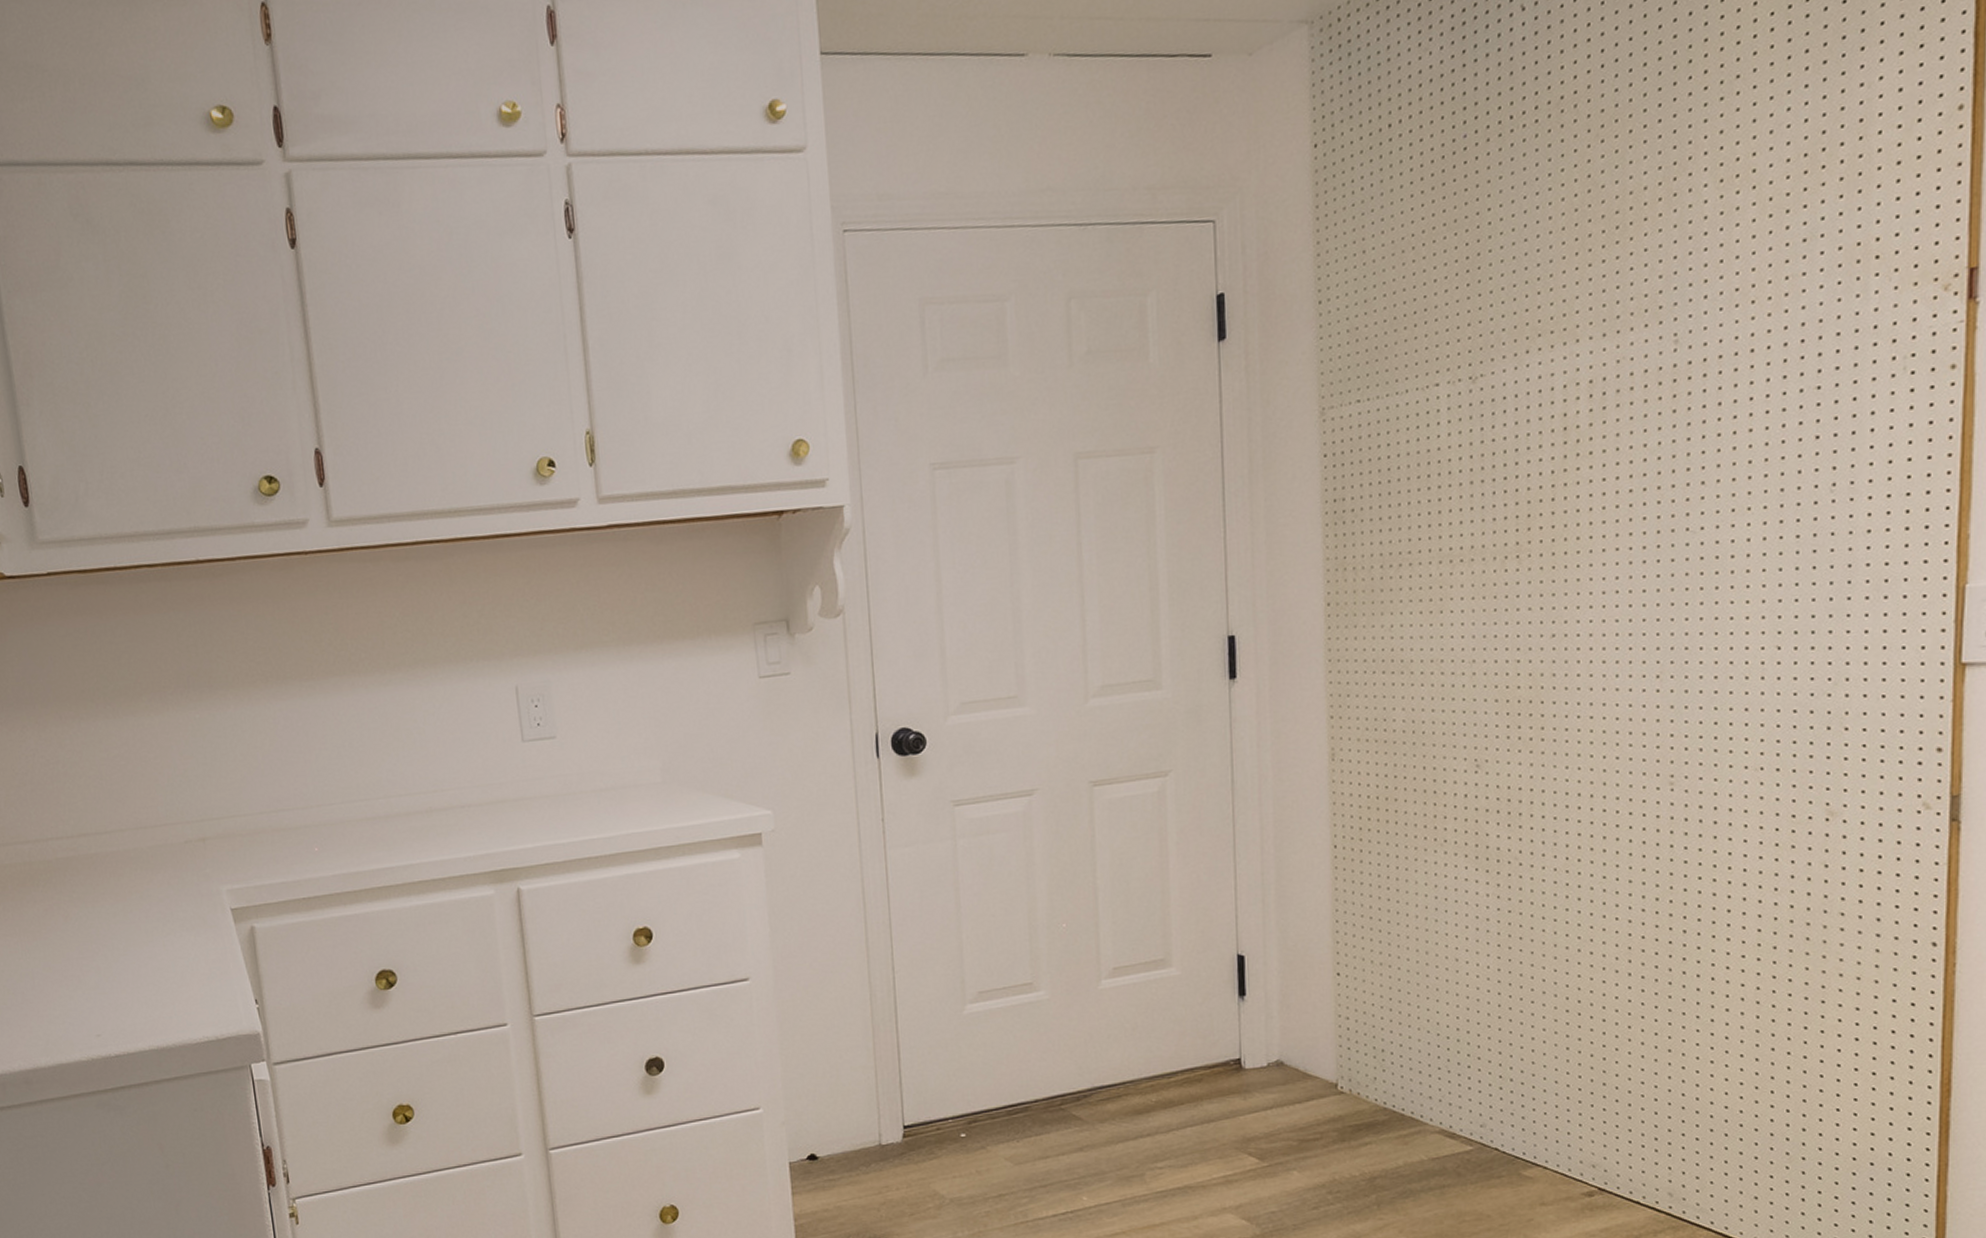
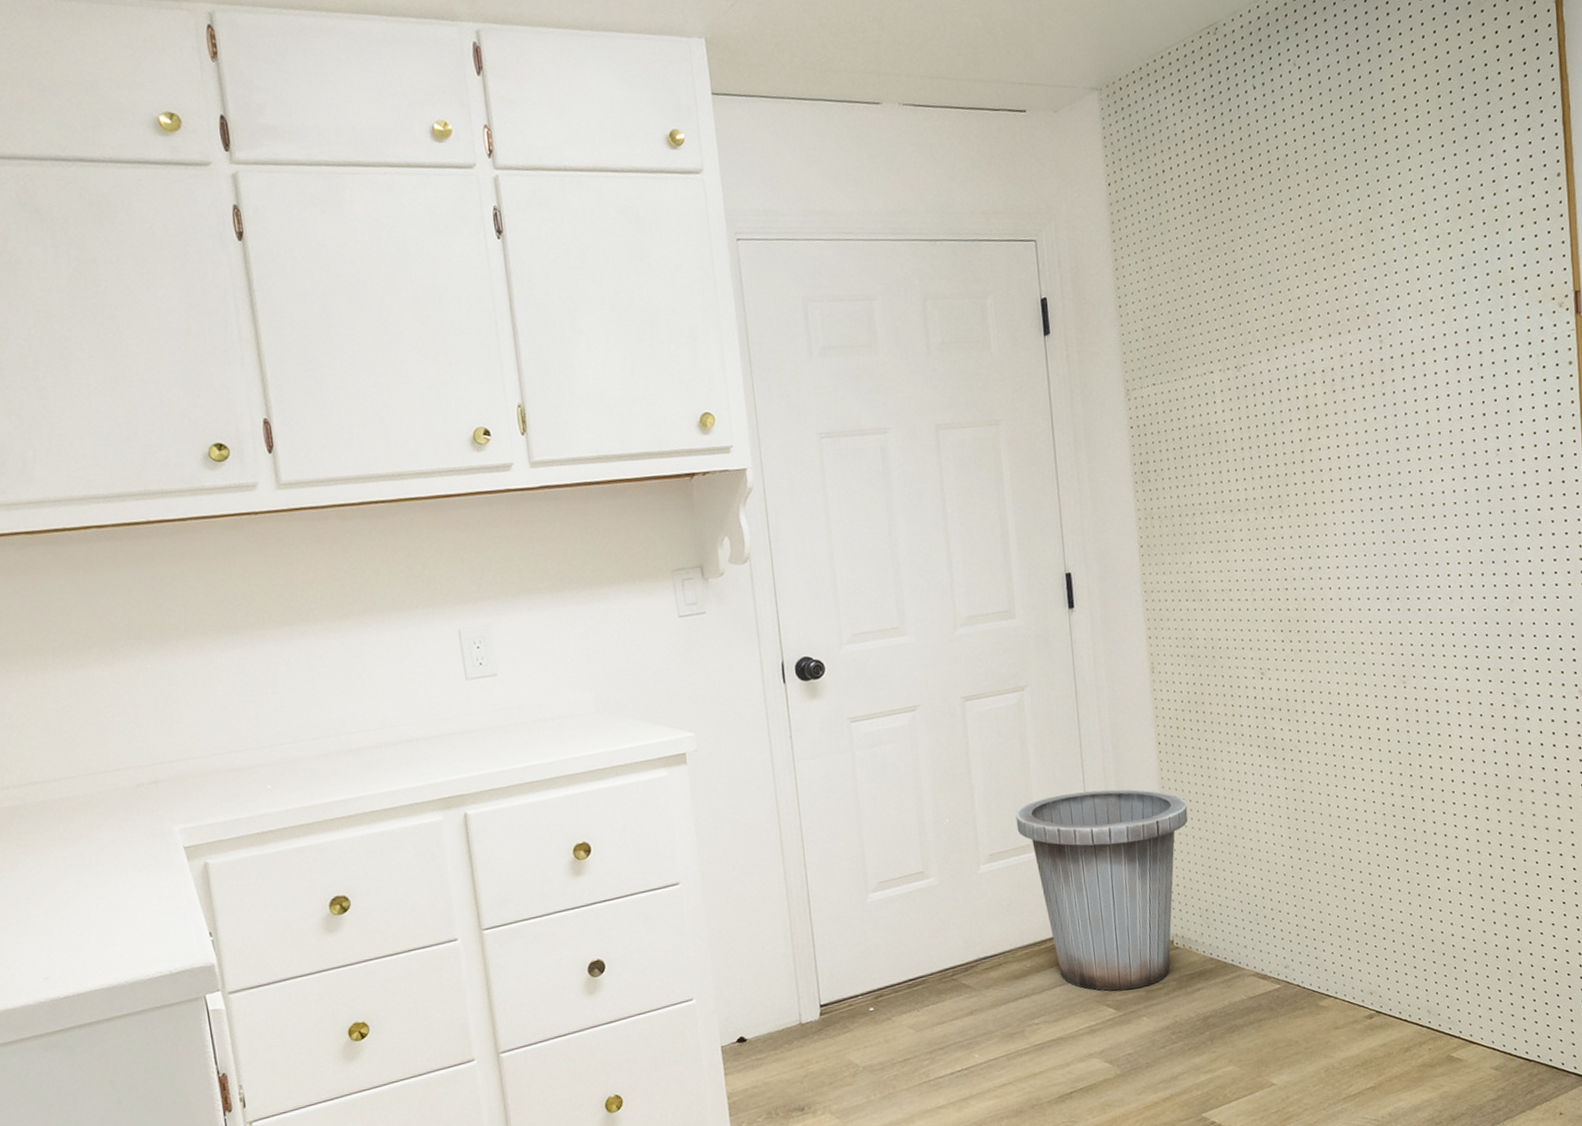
trash can: none [1148,899,1367,1137] -> present [1015,789,1188,991]

